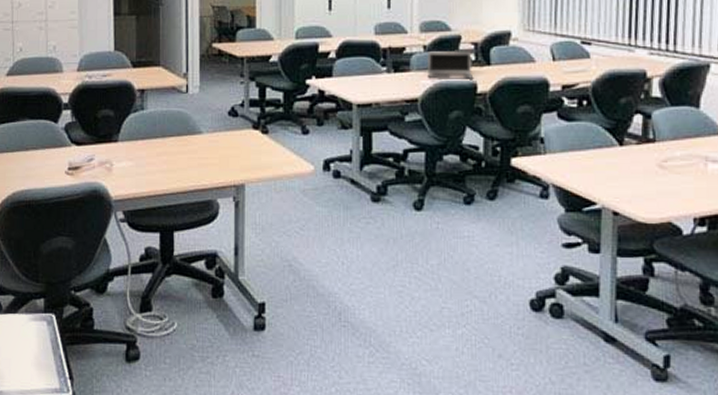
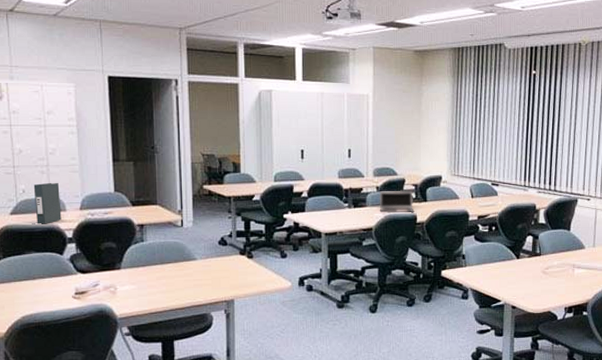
binder: none [31,39,58,87] -> present [33,182,62,224]

